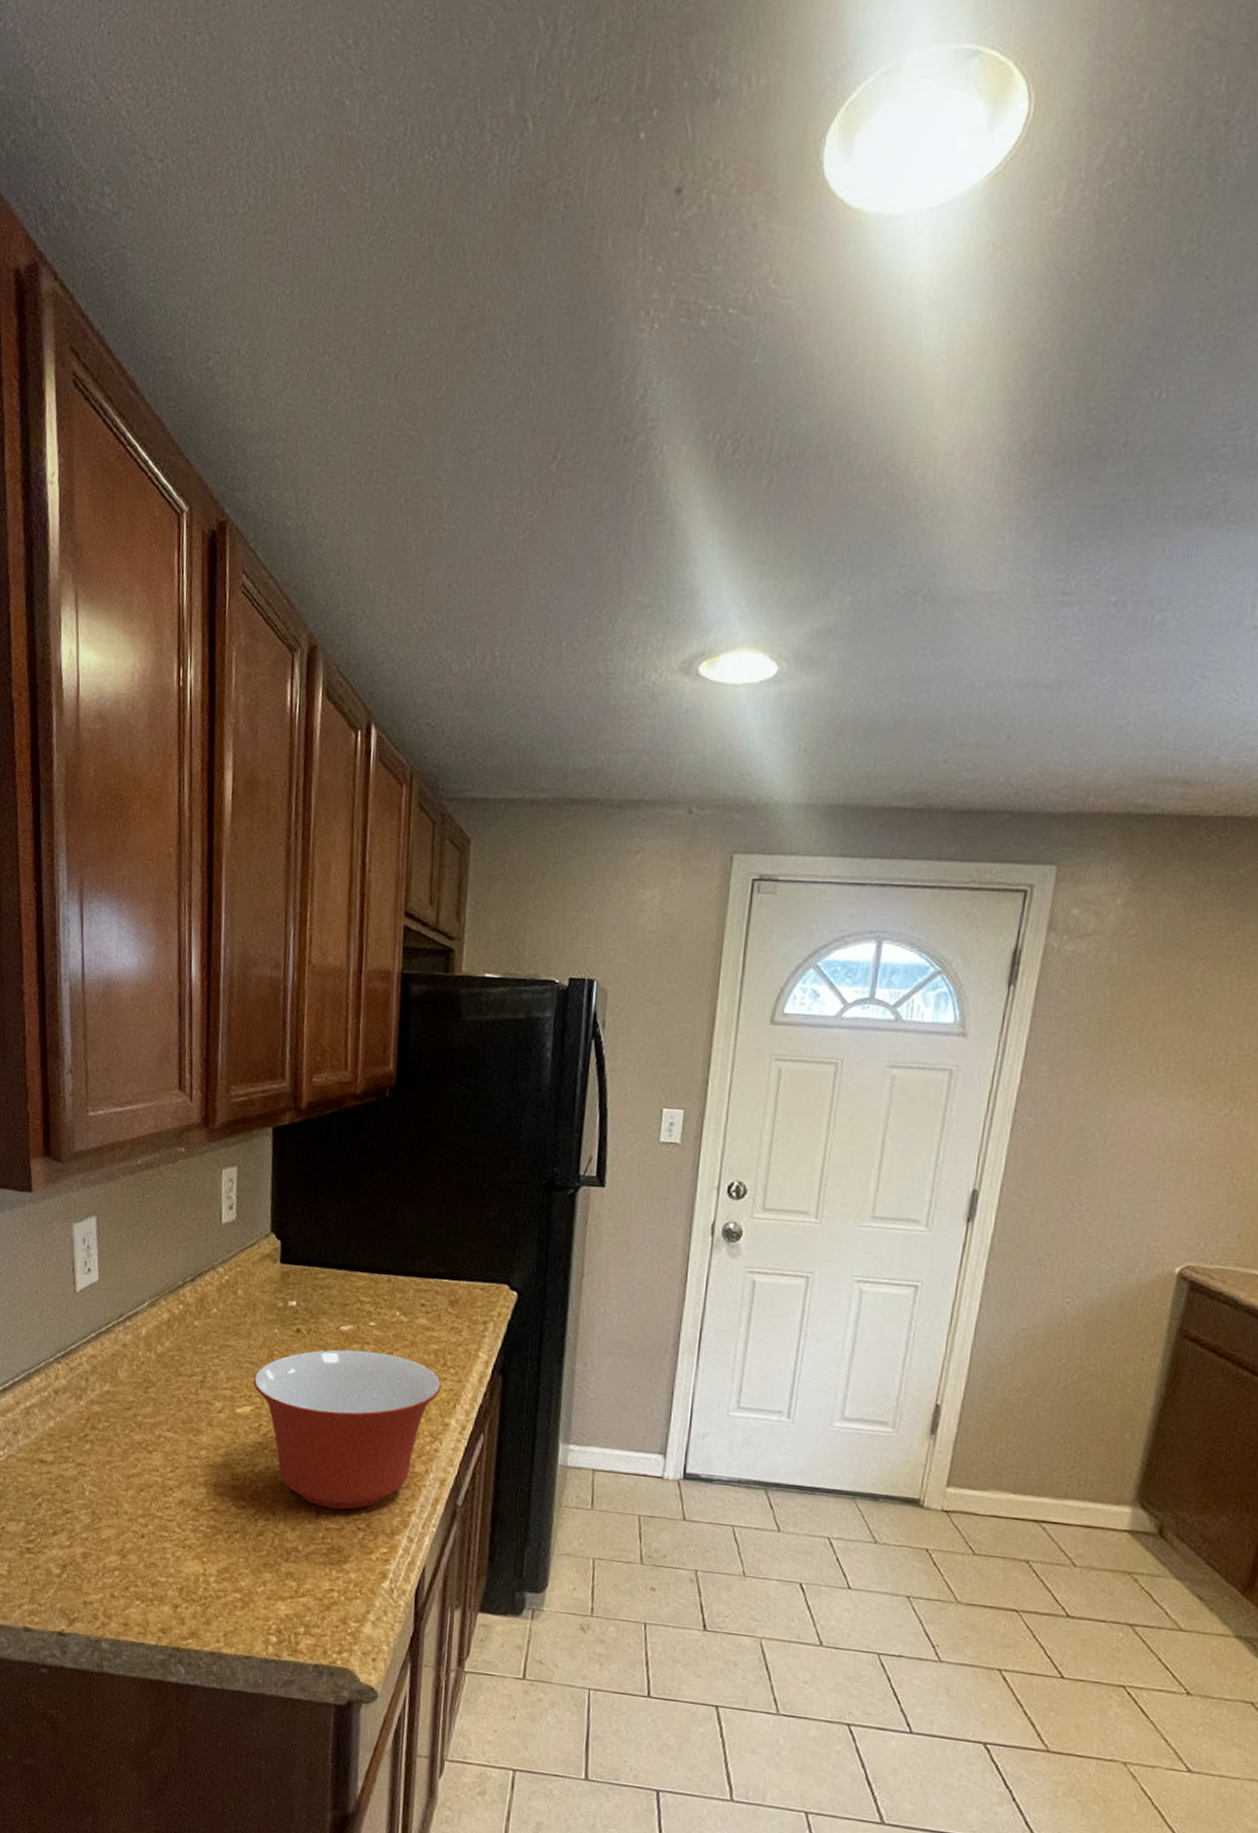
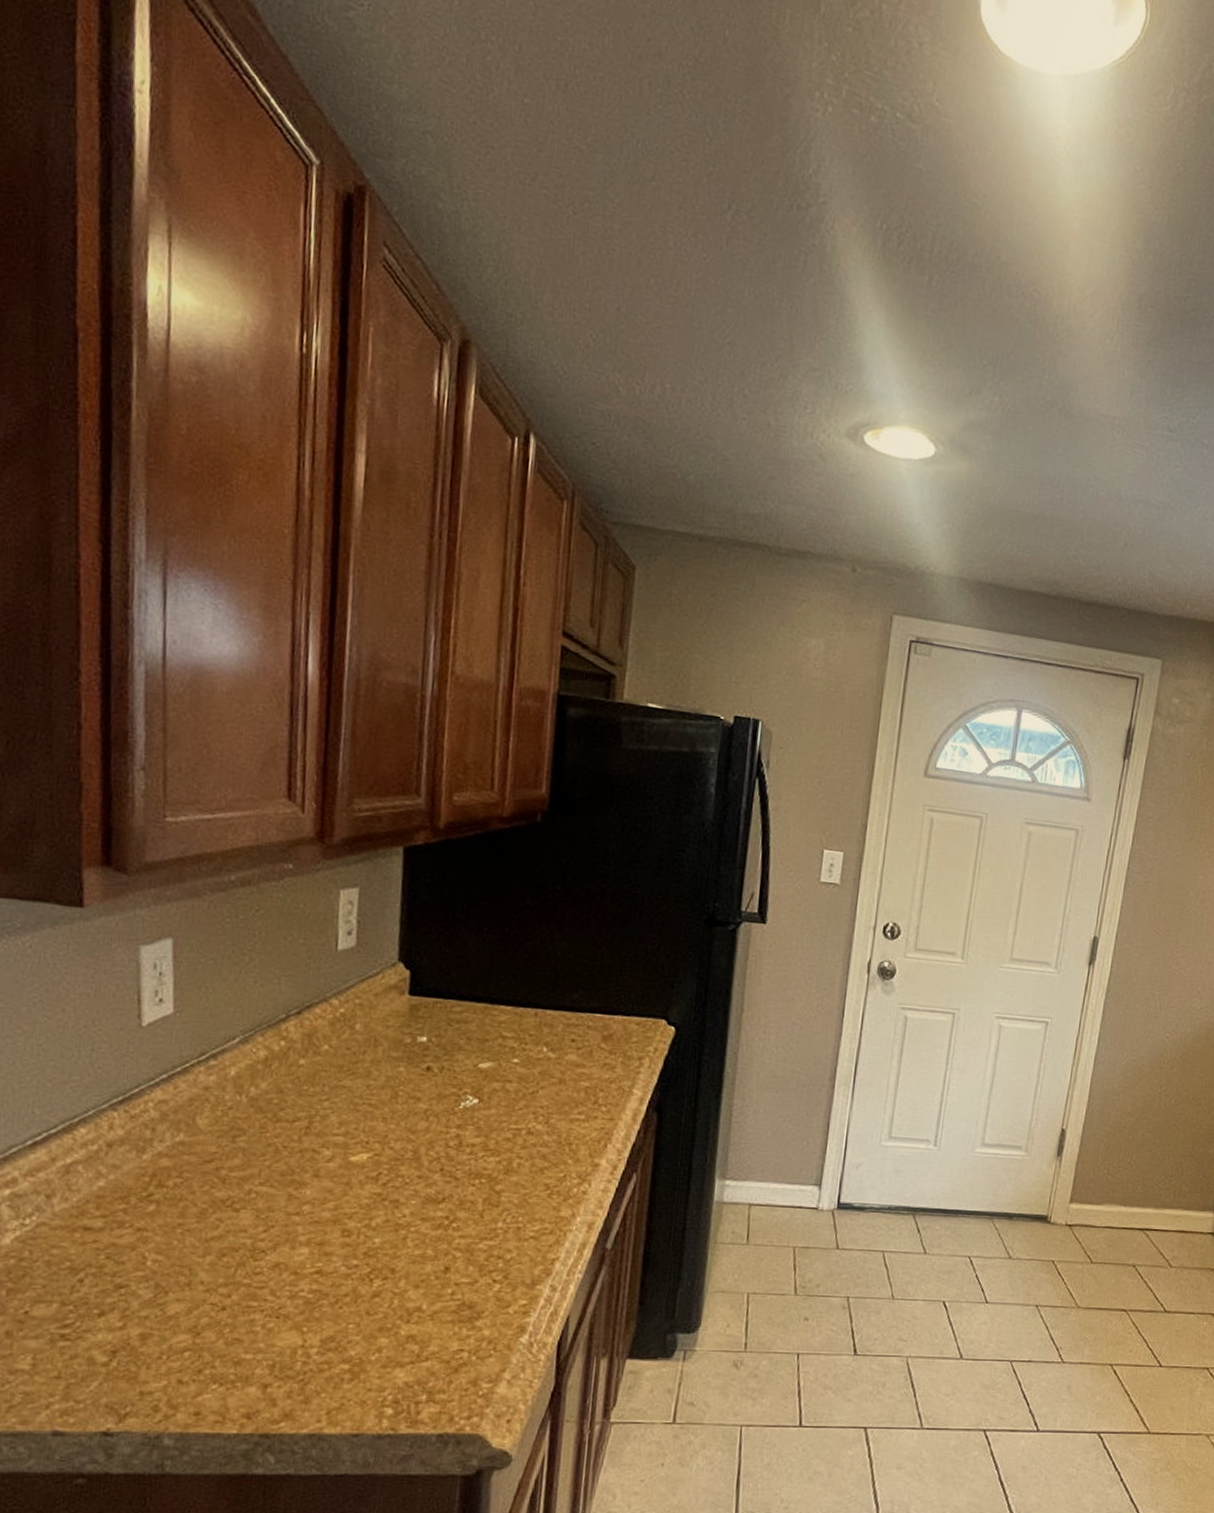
mixing bowl: present [253,1349,442,1510] -> none [371,1088,592,1262]

